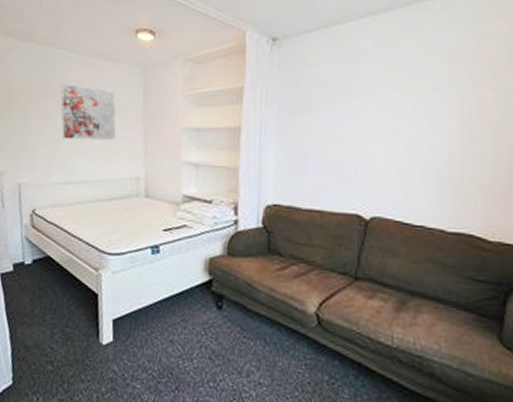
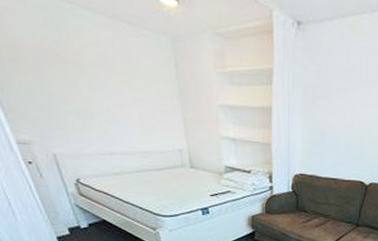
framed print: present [60,83,117,141] -> none [77,45,154,114]

